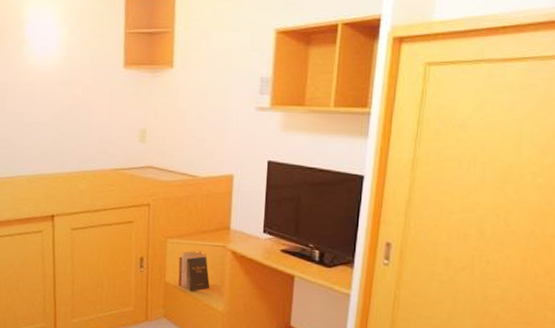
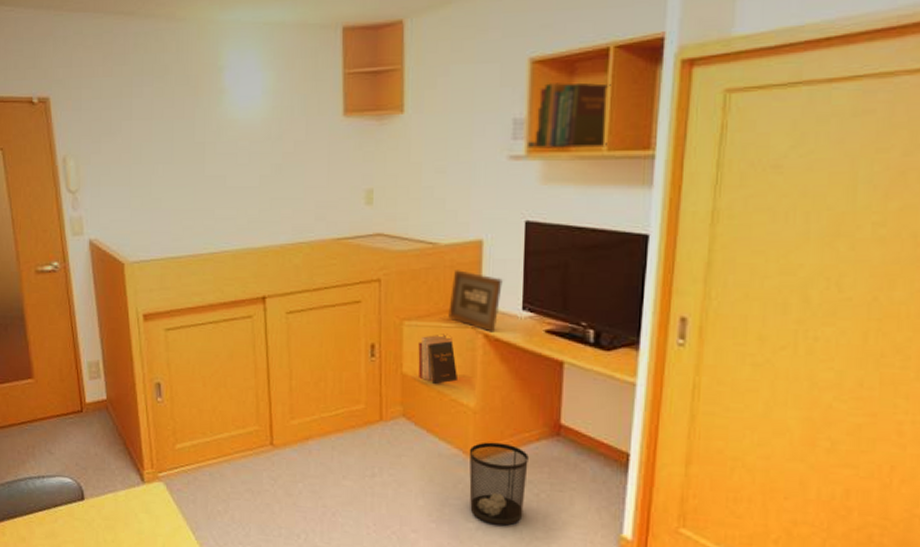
picture frame: none [204,198,248,250] -> present [448,270,503,333]
books: none [272,50,338,104] -> present [528,83,611,150]

